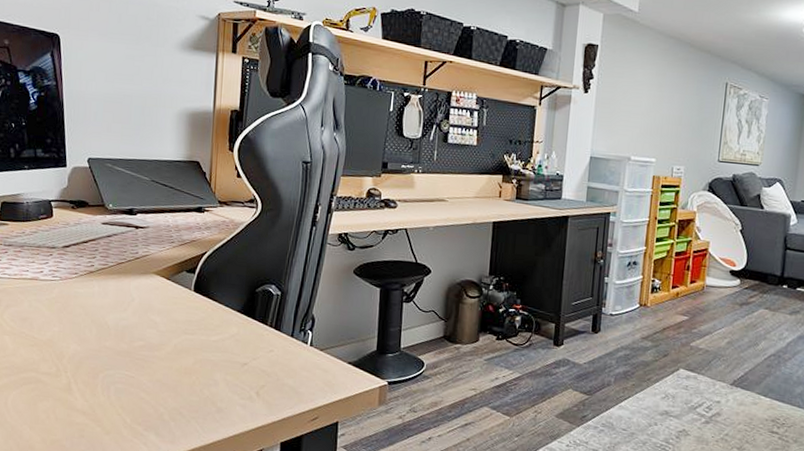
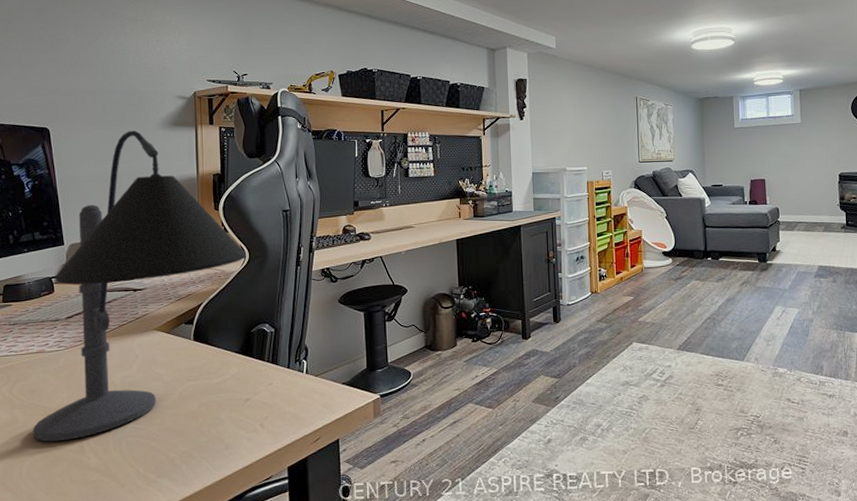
desk lamp: none [20,48,259,377] -> present [32,130,247,442]

